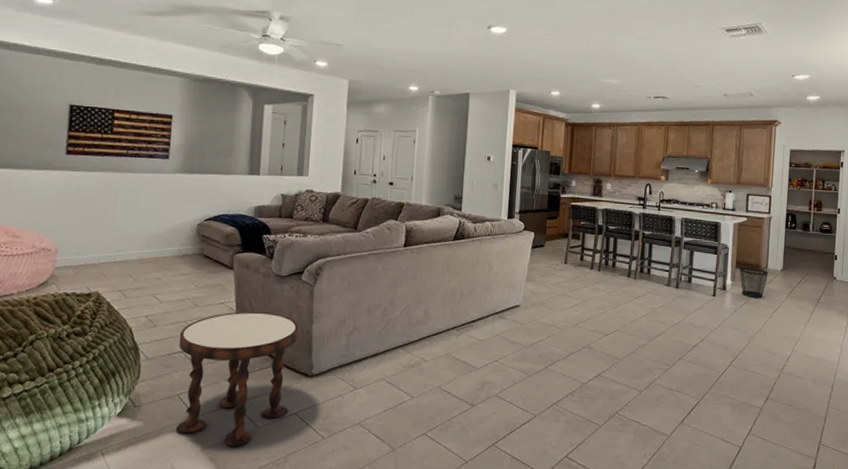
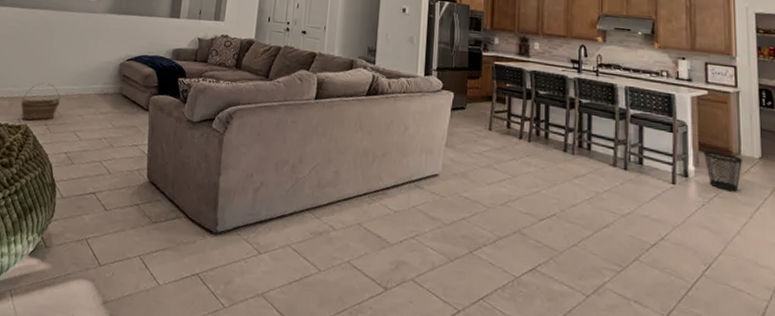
basket: none [88,248,133,288] -> present [20,82,60,121]
side table: present [175,312,298,447] -> none [80,156,206,305]

